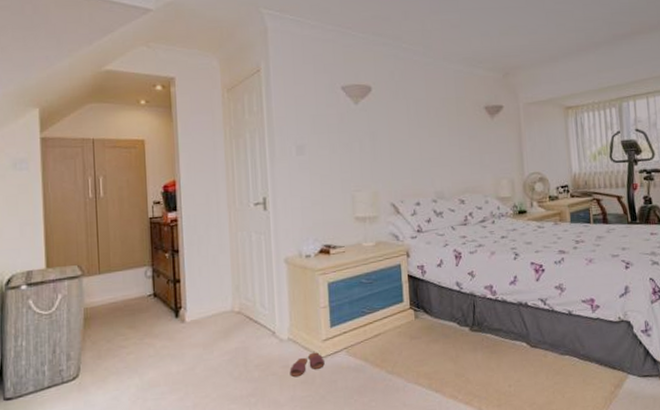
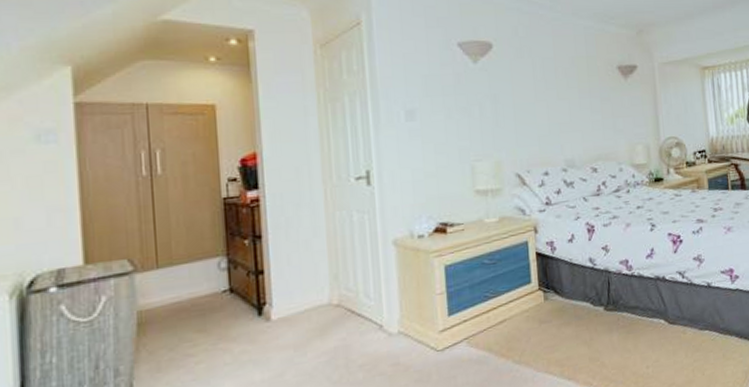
slippers: present [289,352,325,377] -> none [400,345,442,375]

